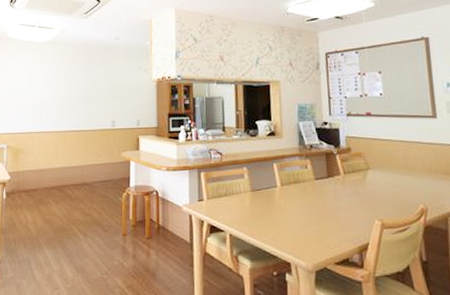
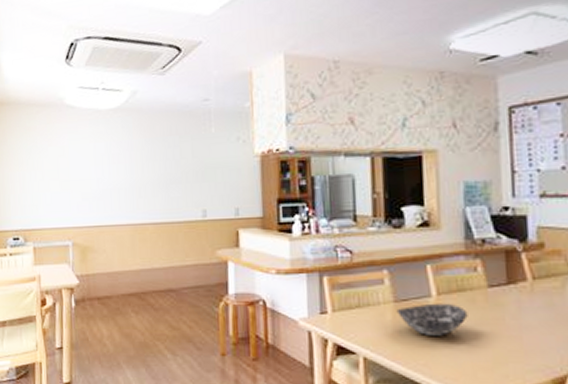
bowl: none [253,191,302,217] -> present [396,303,468,337]

